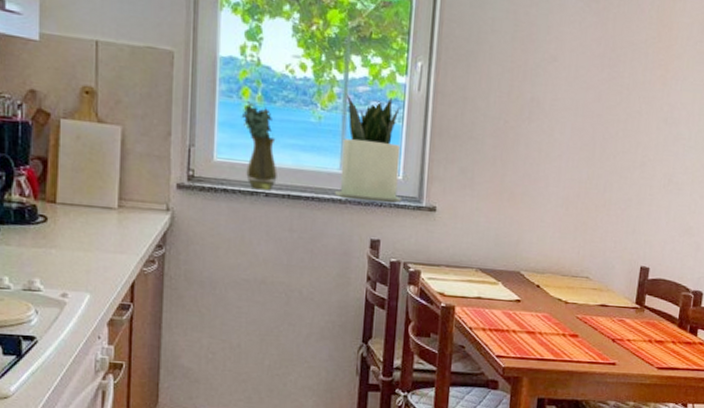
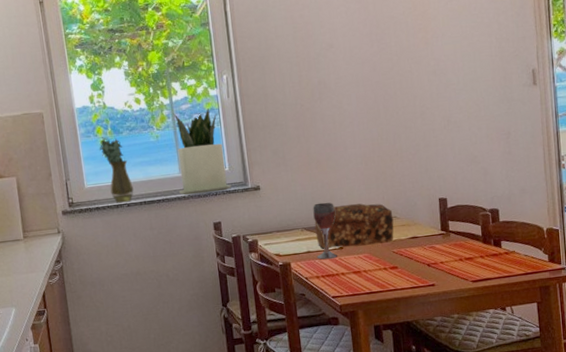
cup: none [486,242,520,312] -> present [312,202,338,260]
bread loaf: none [491,251,586,306] -> present [314,203,394,249]

